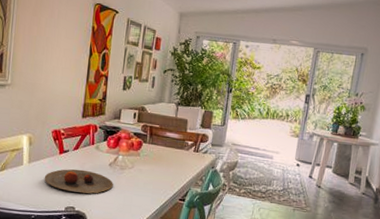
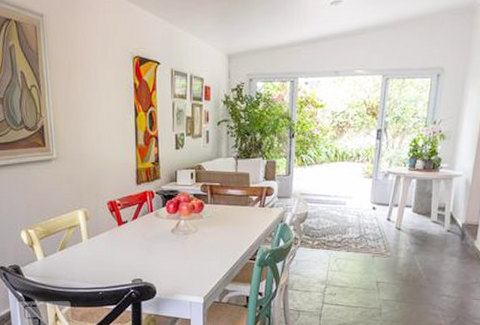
plate: present [44,169,113,194] -> none [106,239,178,263]

